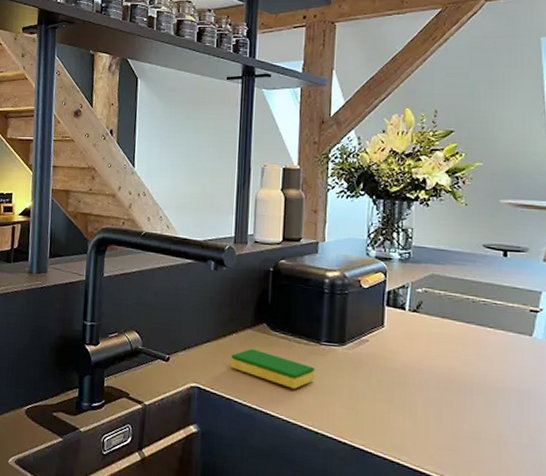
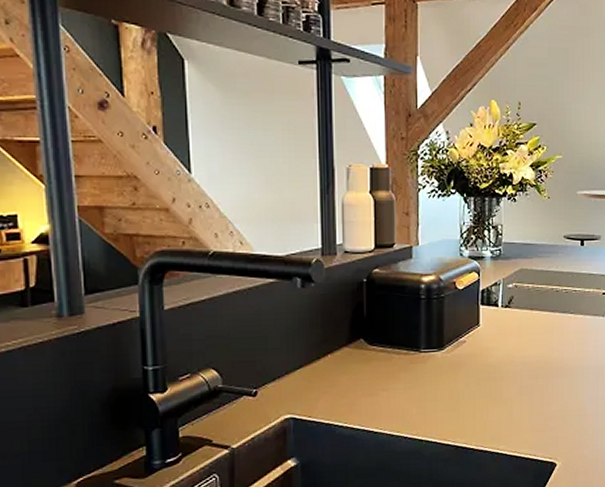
dish sponge: present [230,348,316,389] -> none [327,367,417,402]

